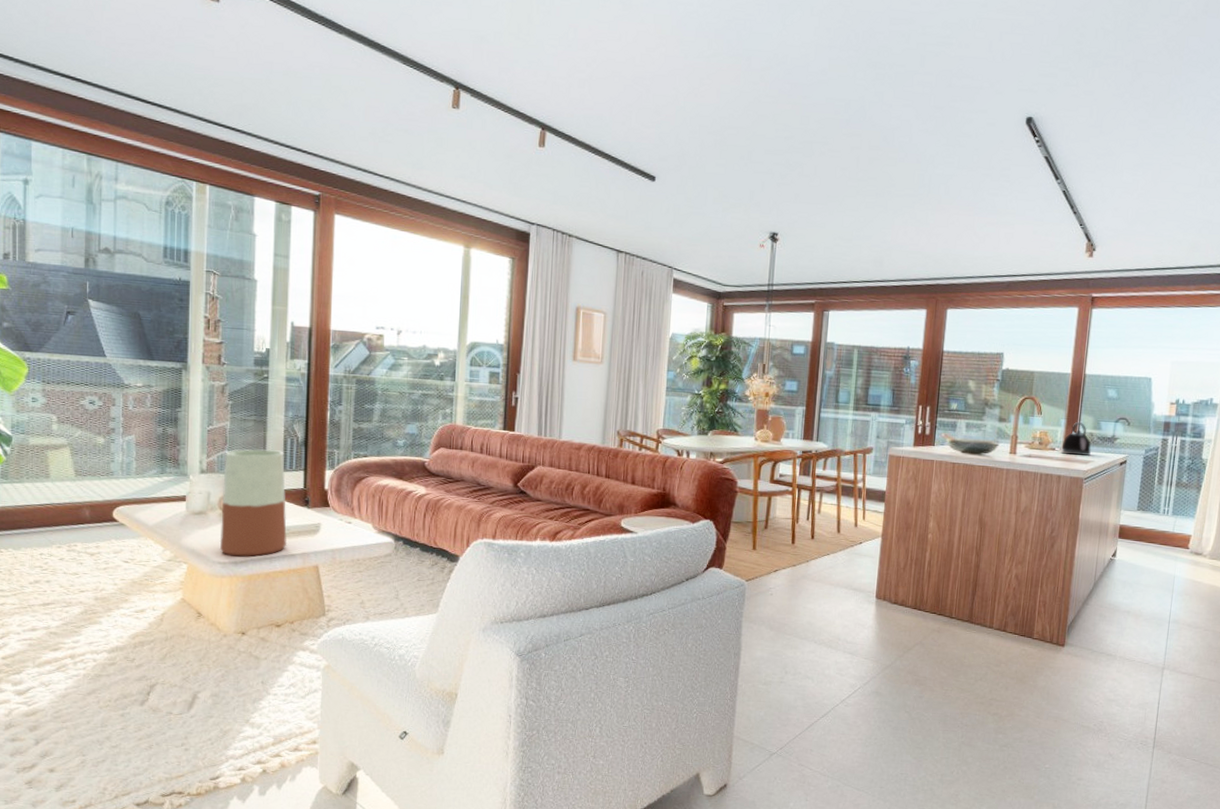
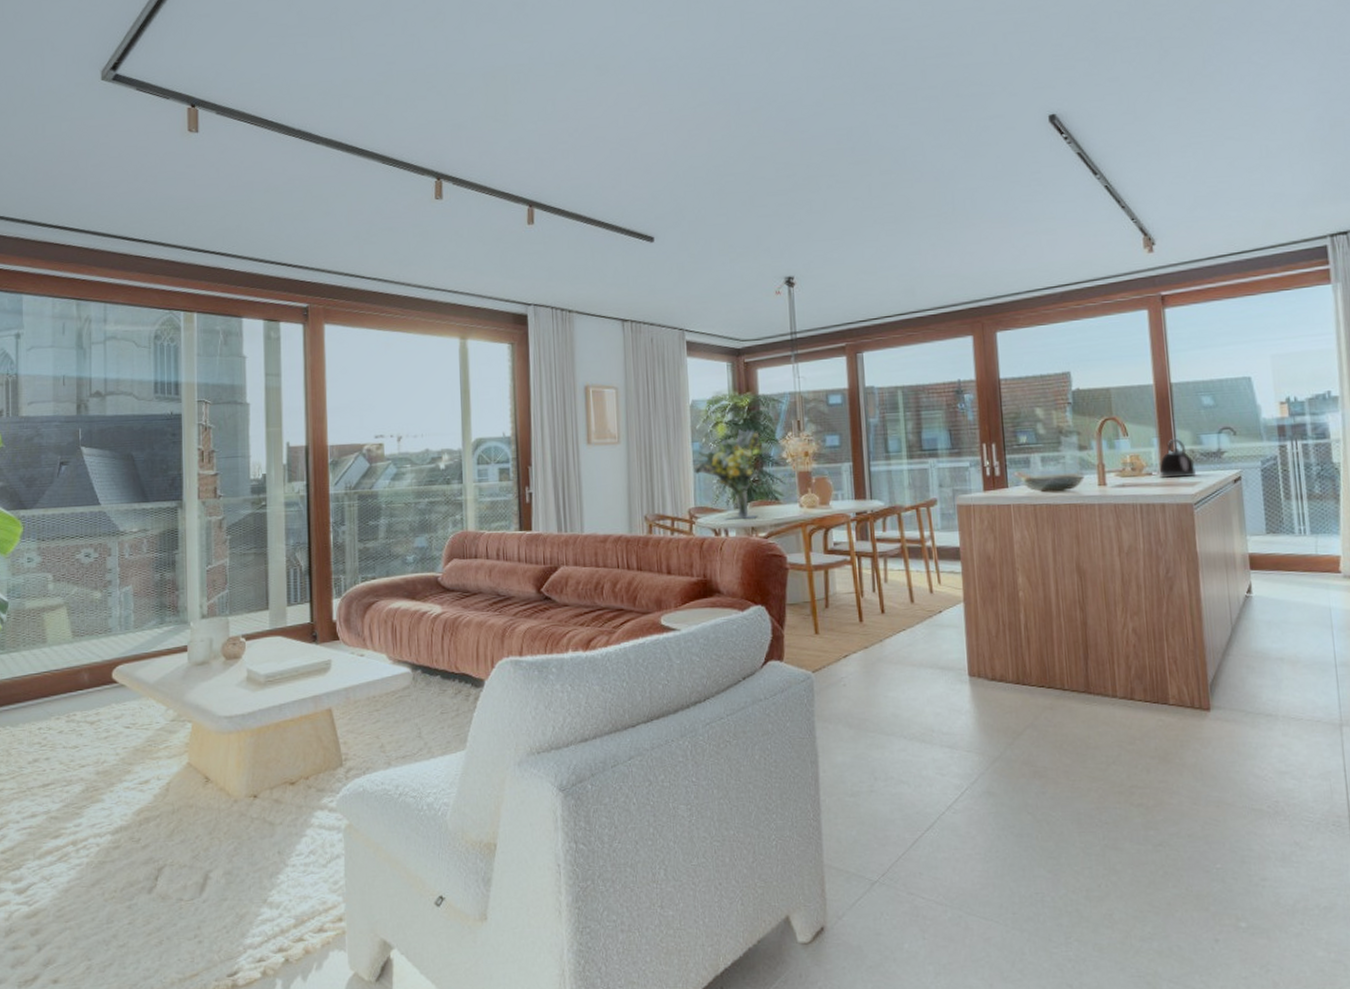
vase: present [219,449,288,557] -> none [224,583,297,708]
bouquet: none [666,365,727,445] -> present [693,429,759,521]

